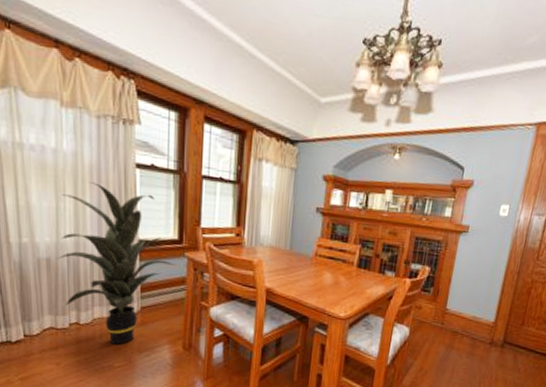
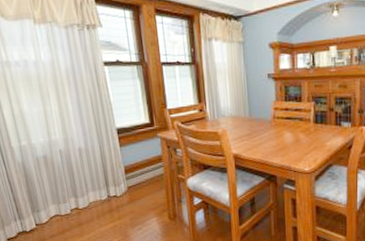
indoor plant: present [56,182,175,345] -> none [47,84,151,223]

